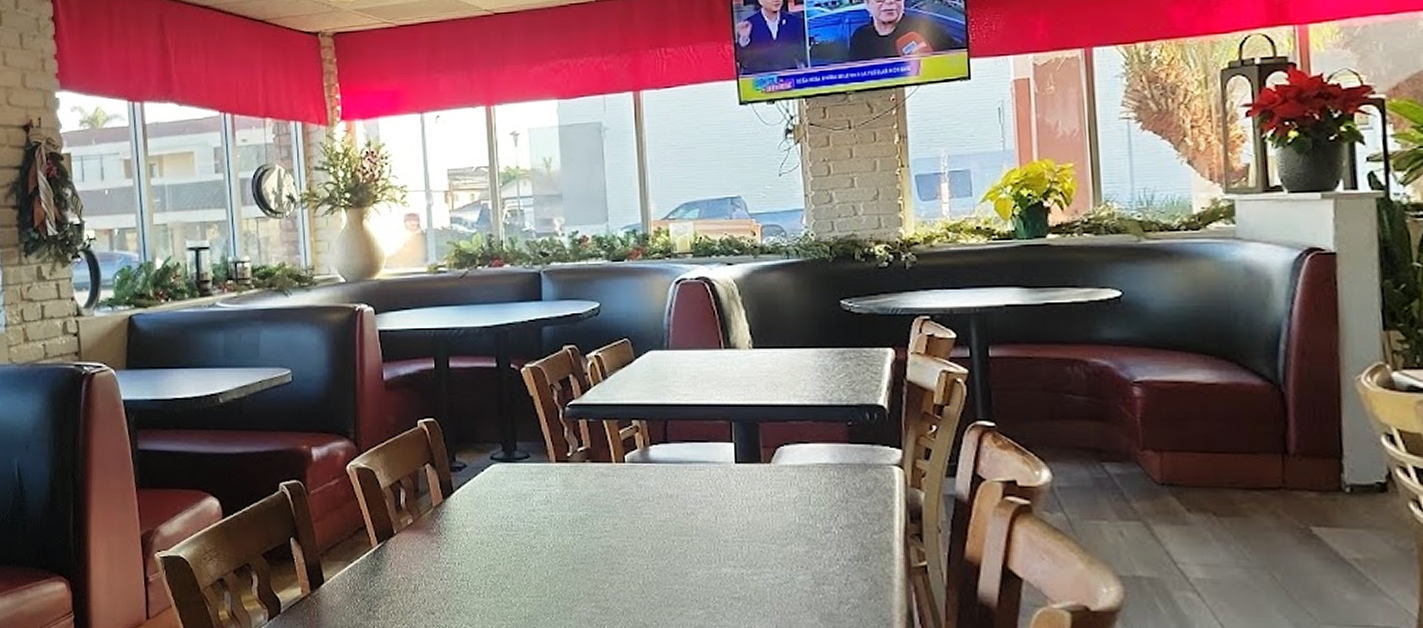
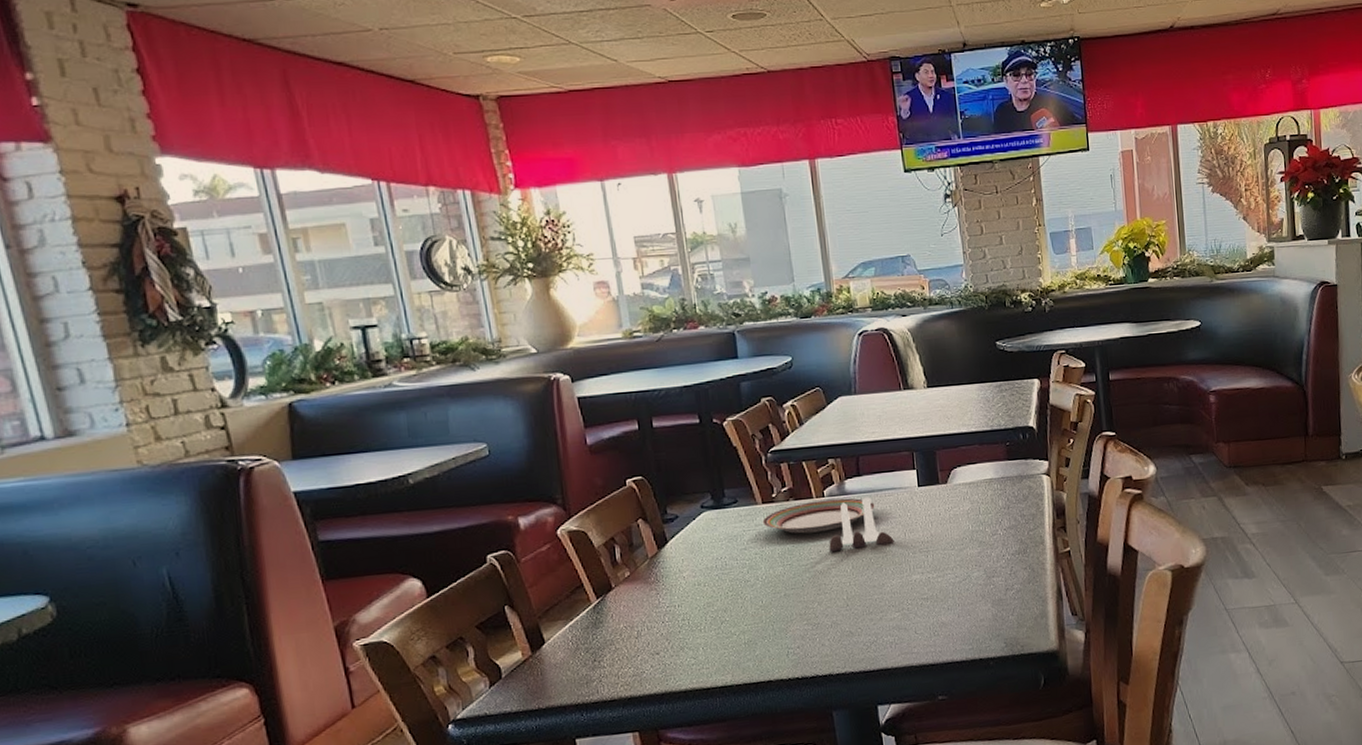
plate: none [554,466,682,502] -> present [762,498,875,534]
salt and pepper shaker set: none [626,469,703,528] -> present [829,497,894,553]

